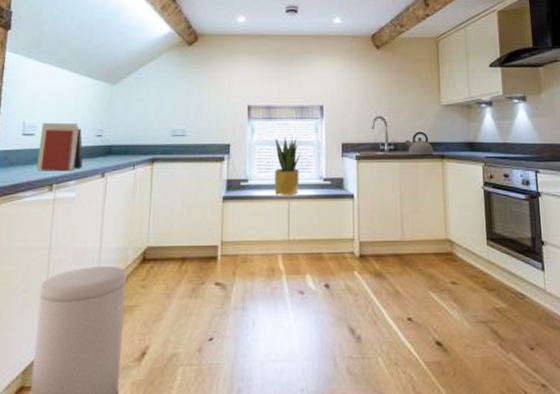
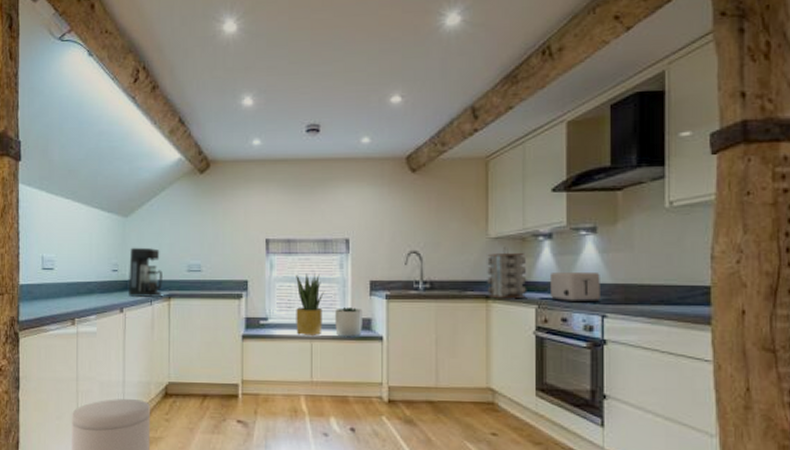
books: present [36,122,83,171] -> none [58,256,102,306]
coffee maker: none [110,113,148,161] -> present [127,247,164,297]
planter: none [311,168,336,195] -> present [335,307,362,336]
kettle: present [405,131,435,156] -> none [443,268,478,296]
spice rack: none [441,112,475,158] -> present [487,246,527,299]
toaster: none [492,135,533,161] -> present [549,273,600,303]

